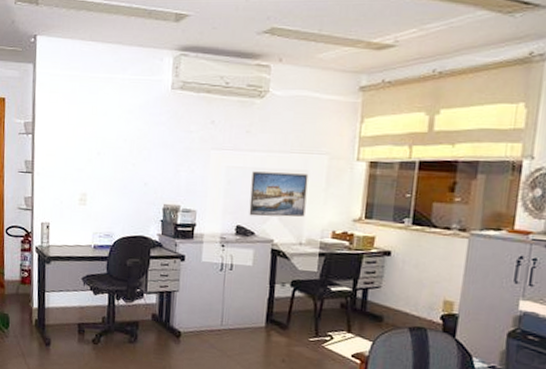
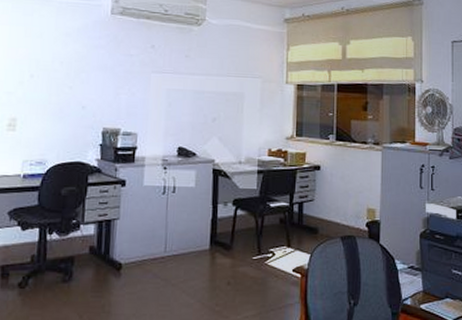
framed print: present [249,171,309,217] -> none [190,94,245,137]

